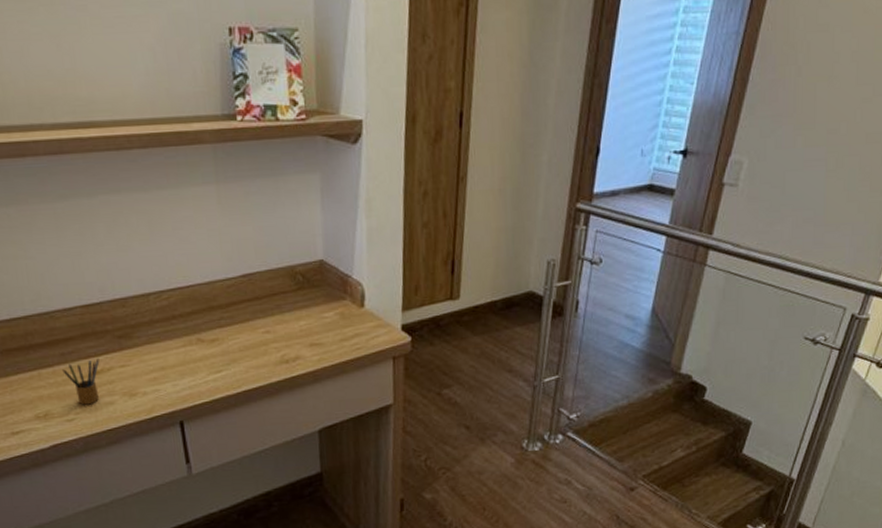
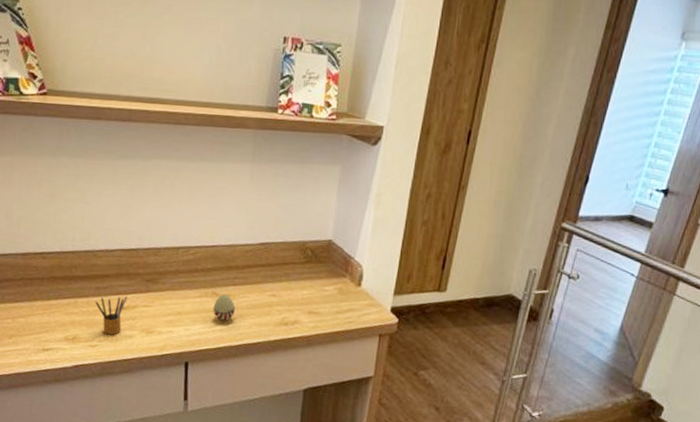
decorative egg: none [200,339,226,370] -> present [213,294,235,321]

